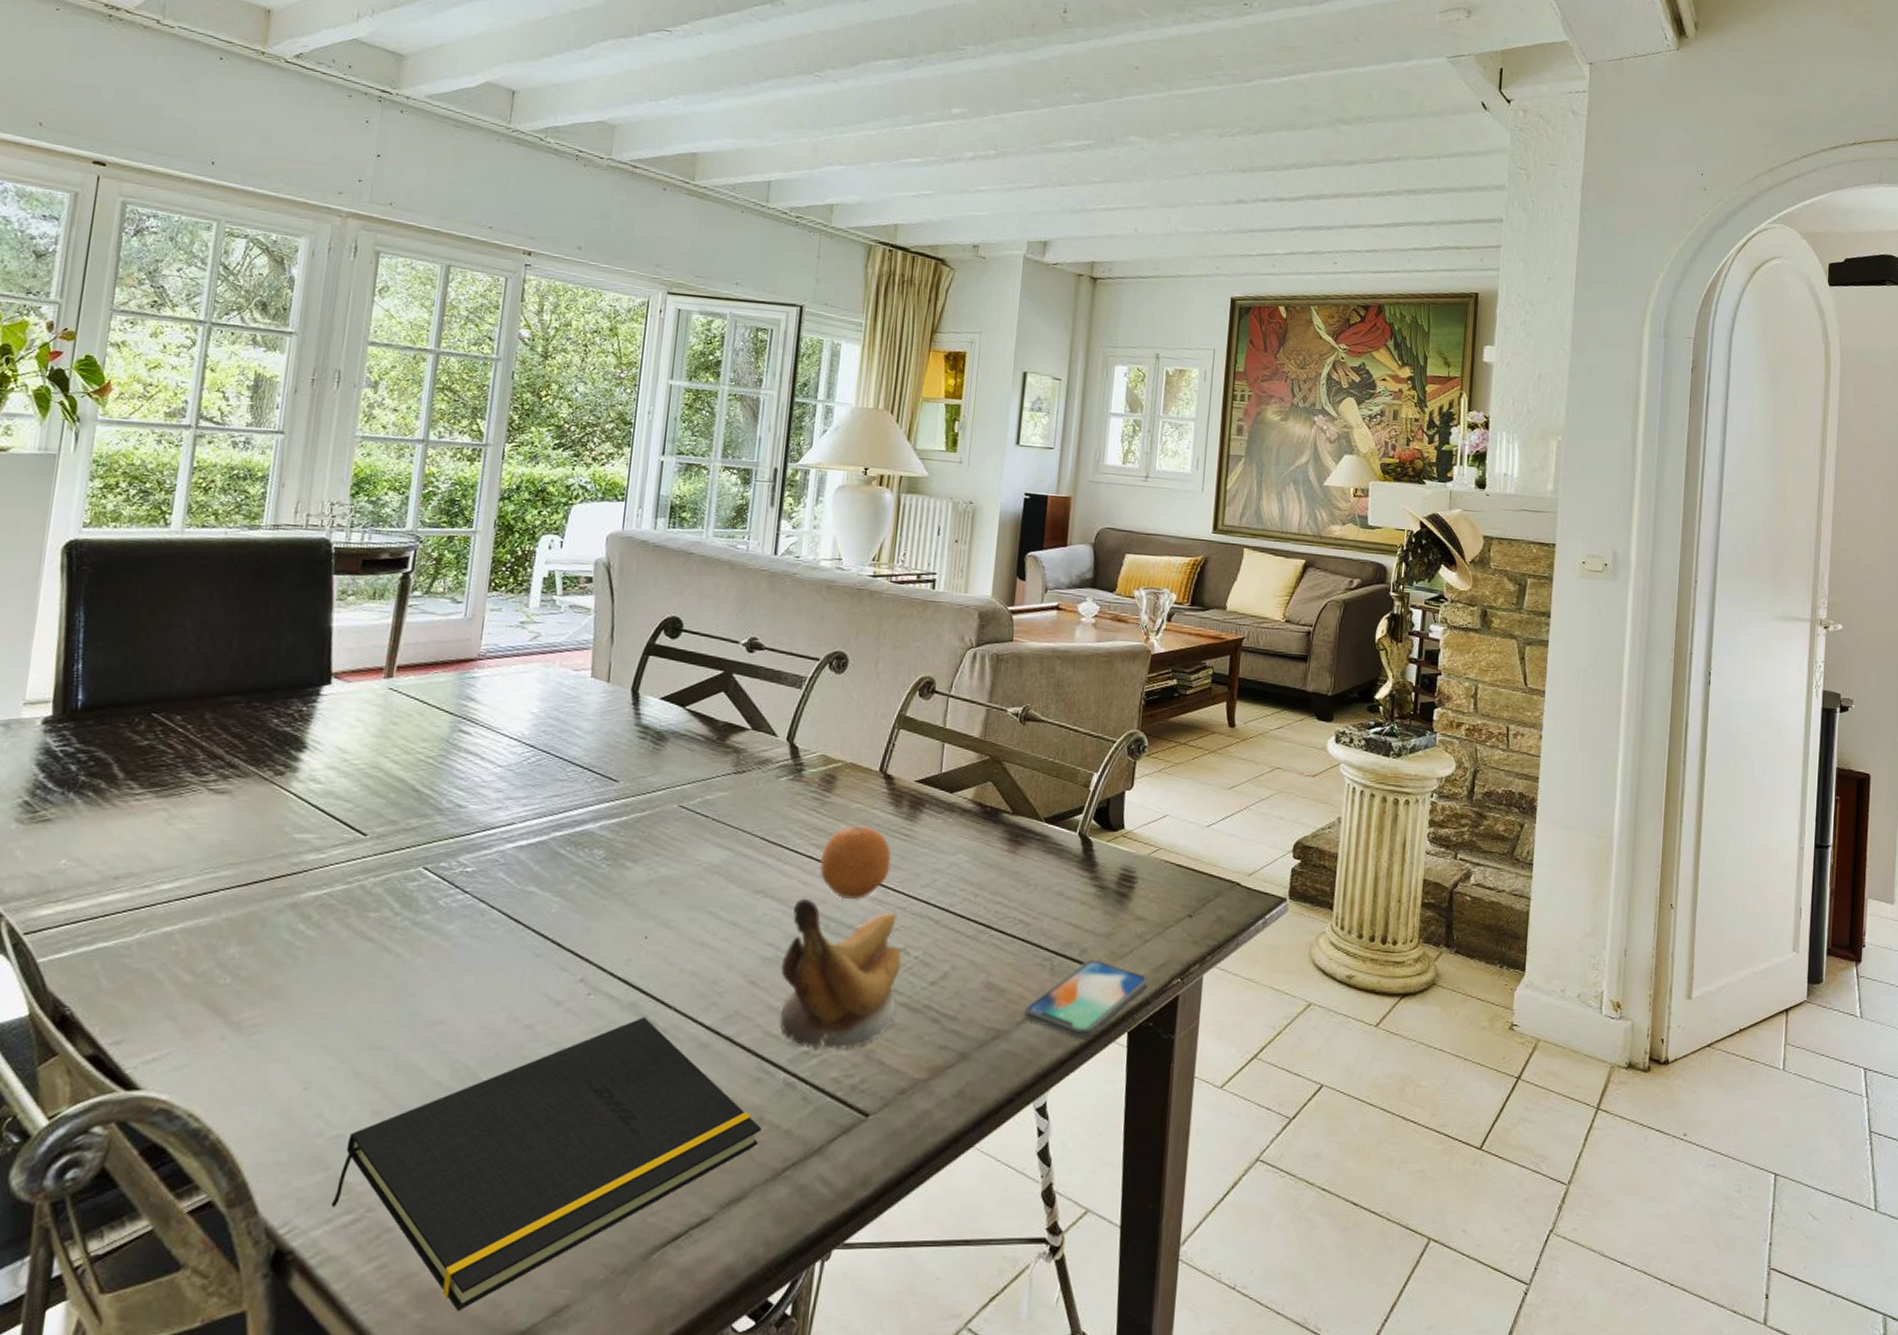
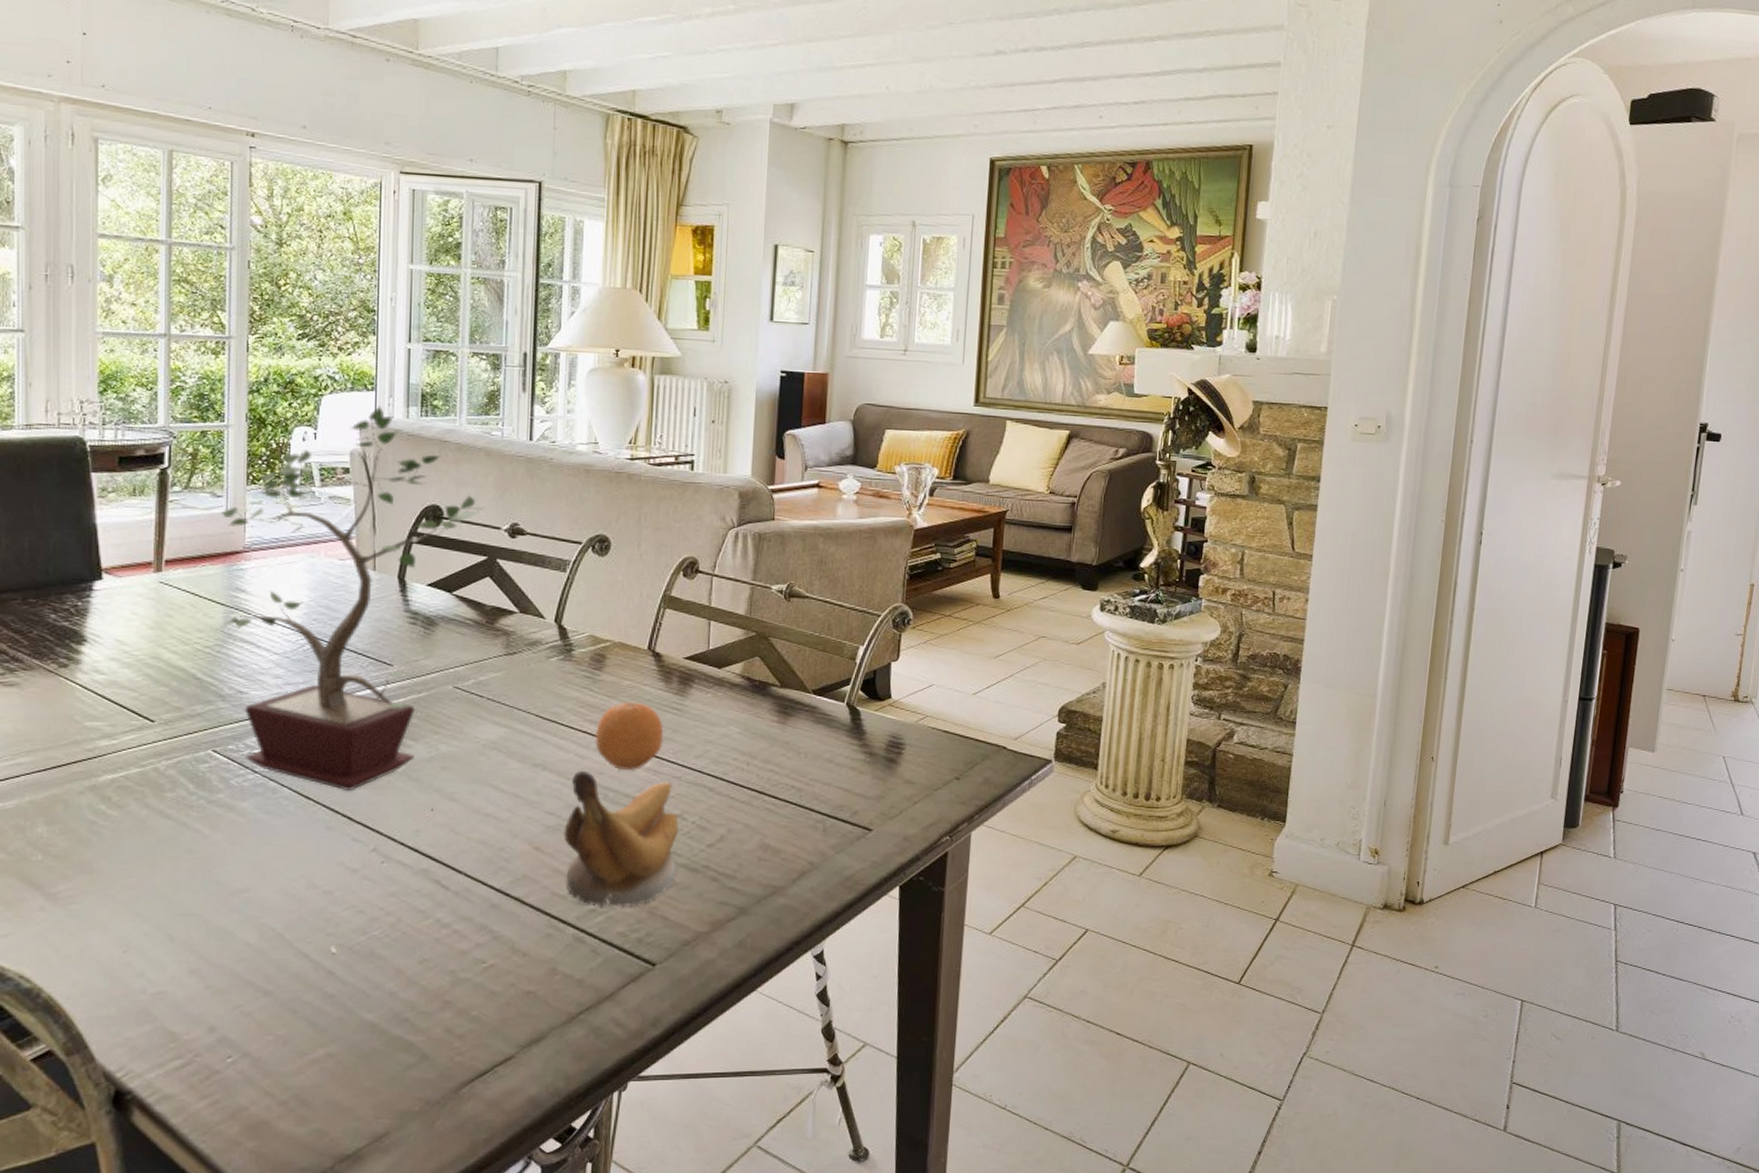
notepad: present [331,1017,762,1312] -> none [161,882,555,1140]
potted plant: none [444,516,725,914] -> present [219,406,485,790]
smartphone: present [1025,959,1148,1038] -> none [800,820,918,892]

